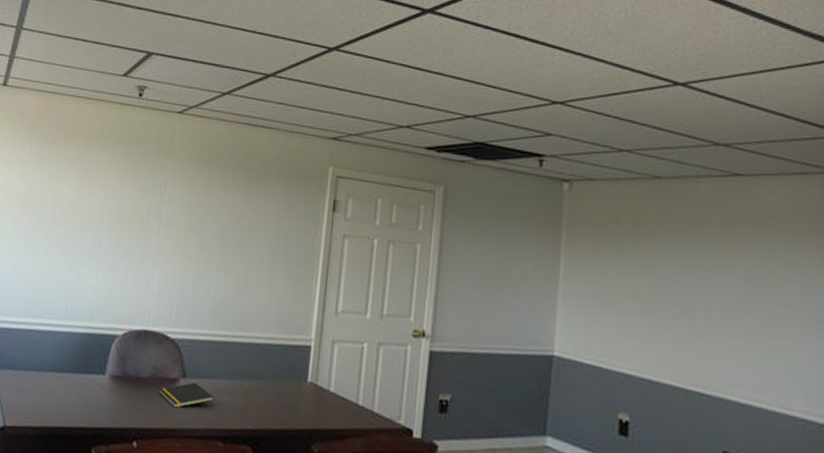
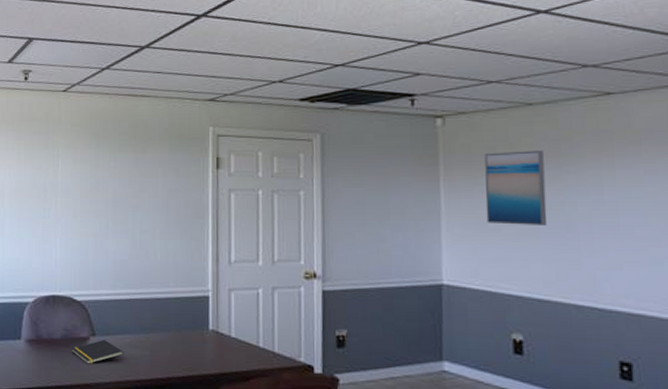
wall art: none [604,223,667,304] -> present [484,150,548,225]

